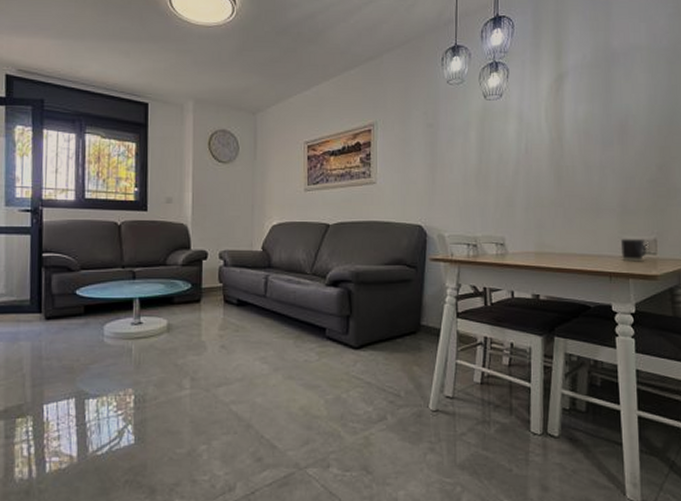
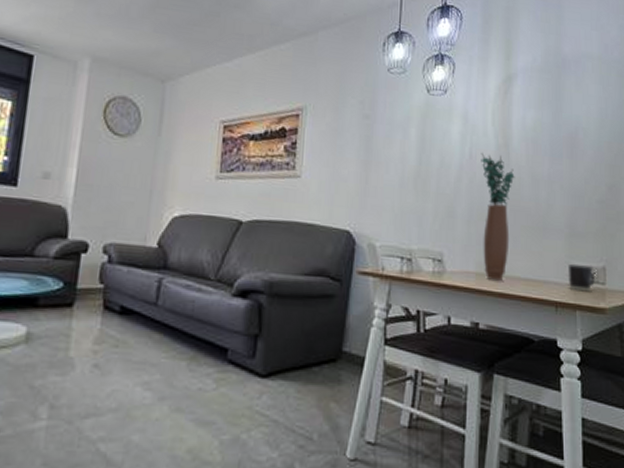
vase: none [536,148,569,258] -> present [481,153,515,281]

